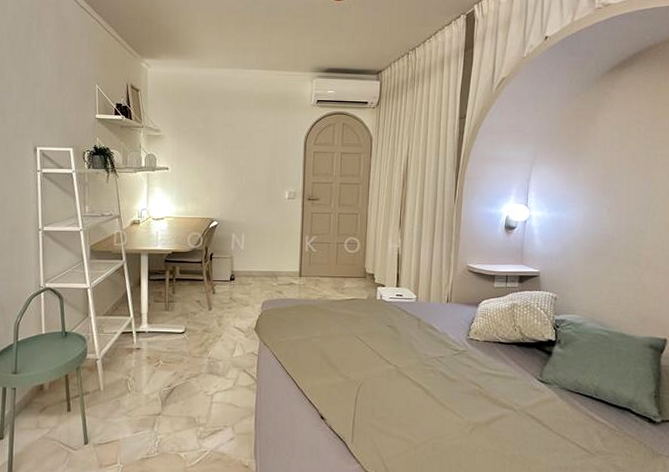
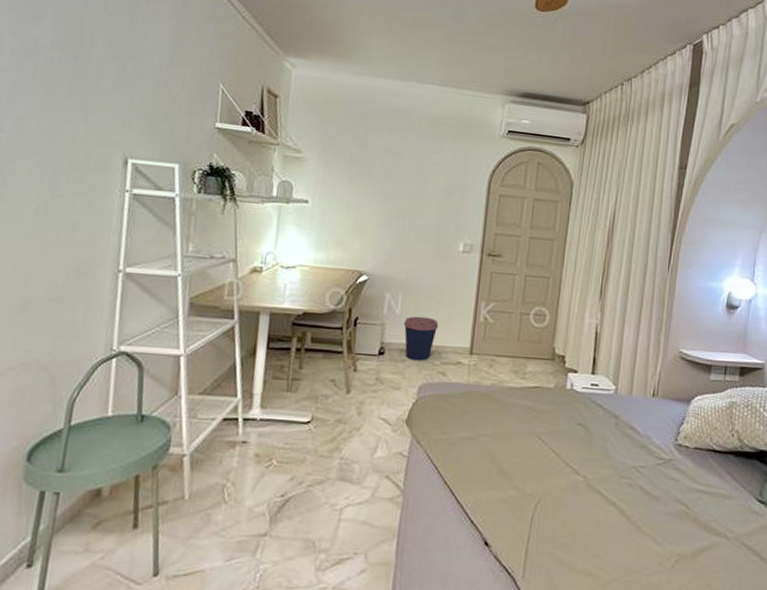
coffee cup: none [247,250,274,284] -> present [403,316,439,361]

